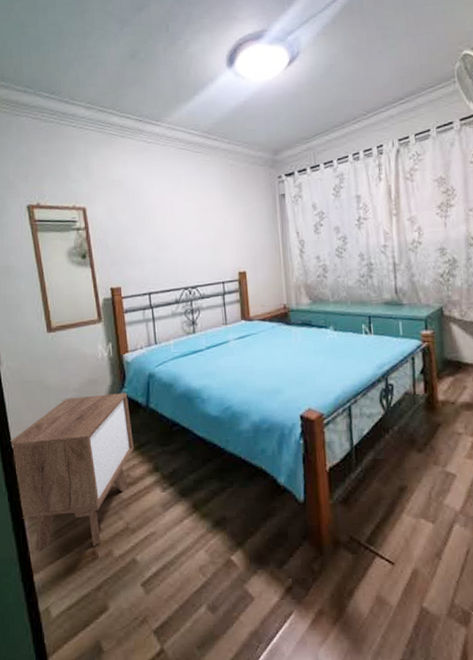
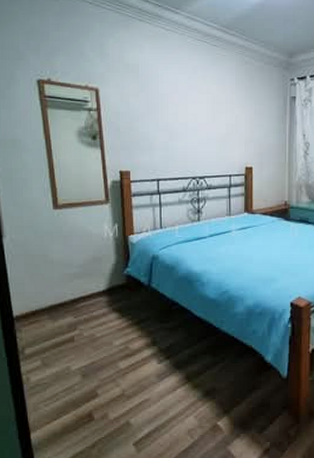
nightstand: present [9,393,134,552] -> none [11,272,134,413]

